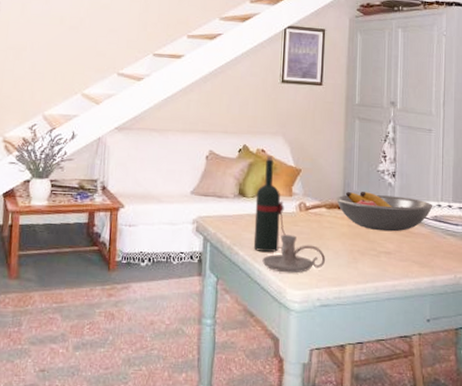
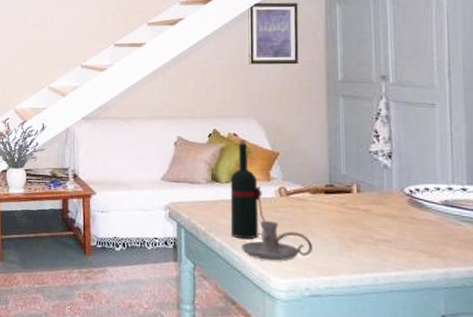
fruit bowl: present [336,191,433,232] -> none [322,174,442,218]

